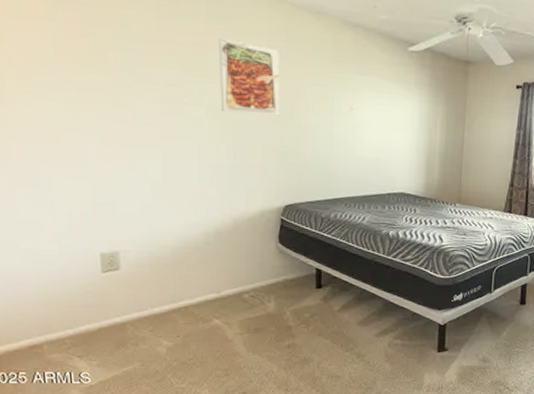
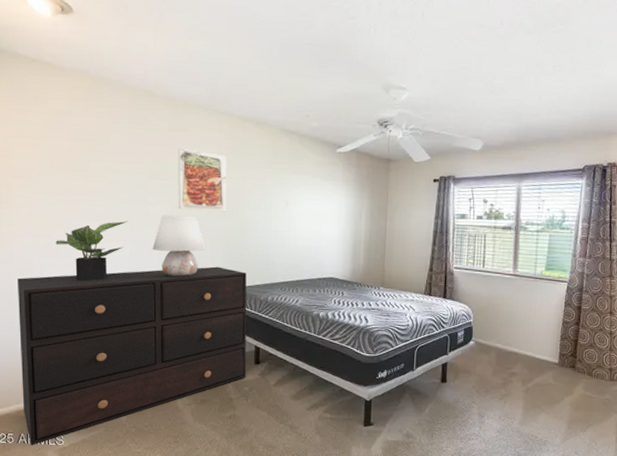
dresser: none [20,179,307,386] -> present [18,266,247,446]
potted plant: none [67,123,159,195] -> present [55,220,128,281]
table lamp: none [190,118,255,192] -> present [152,215,205,278]

